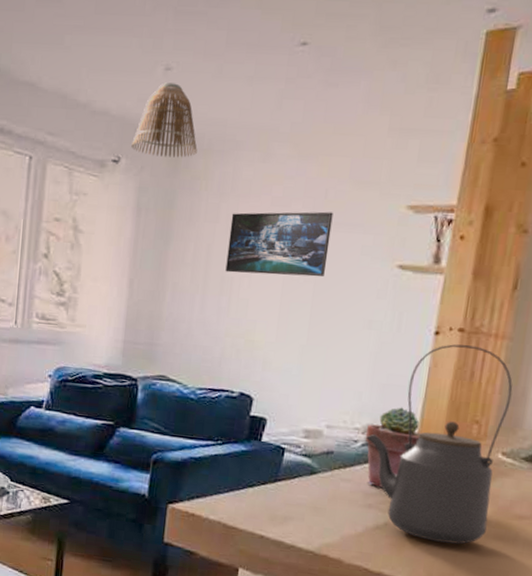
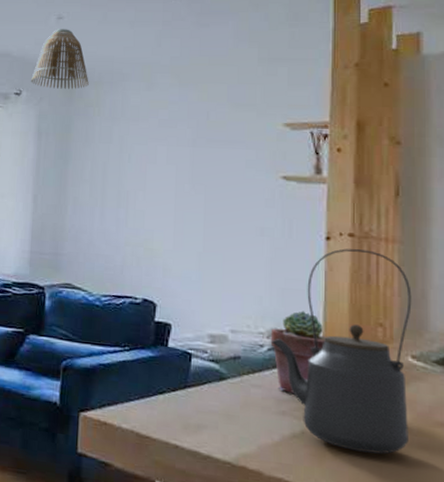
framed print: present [225,211,334,277] -> none [121,131,216,189]

